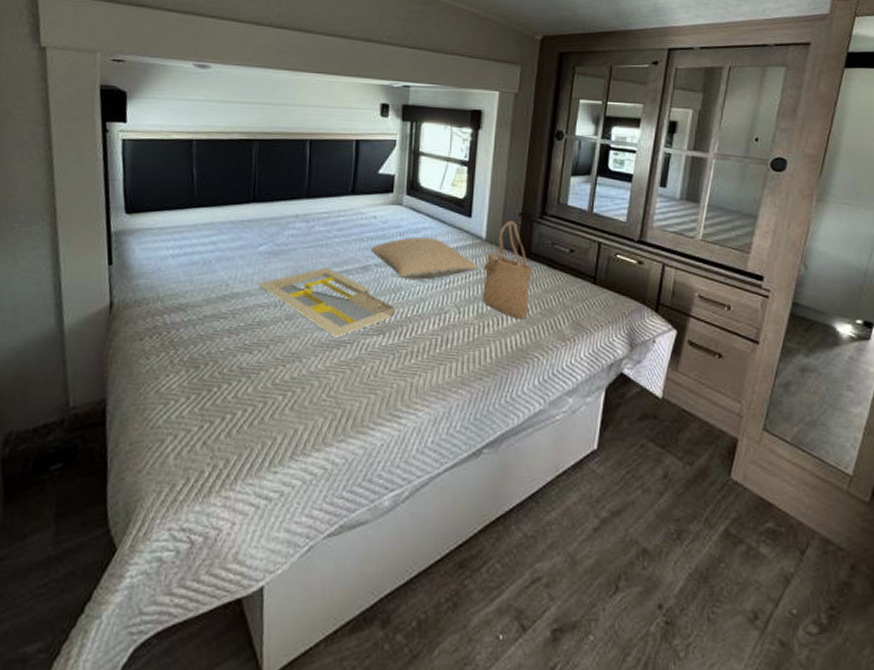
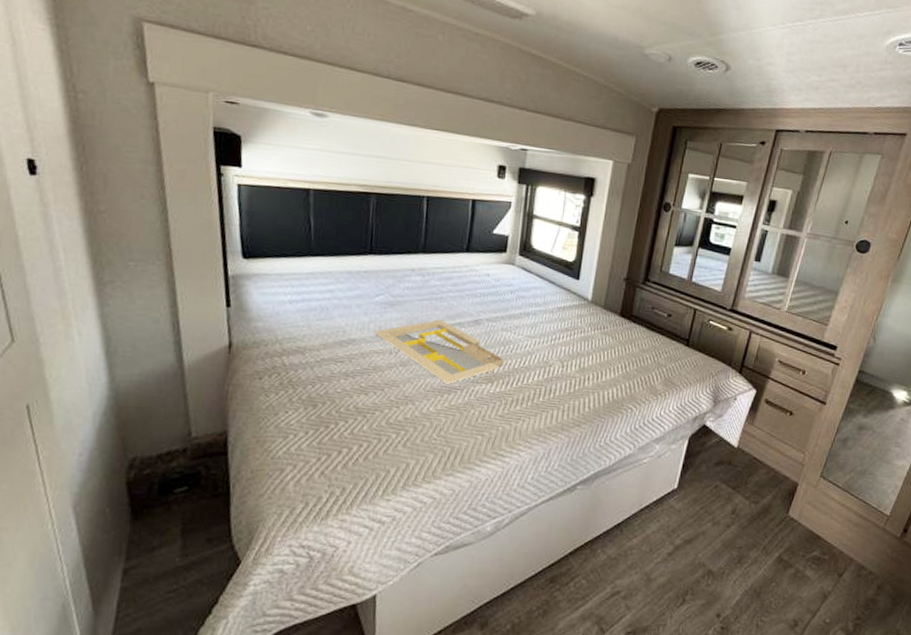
pillow: present [370,237,478,280] -> none [482,295,583,336]
tote bag: present [482,221,532,320] -> none [585,285,632,375]

